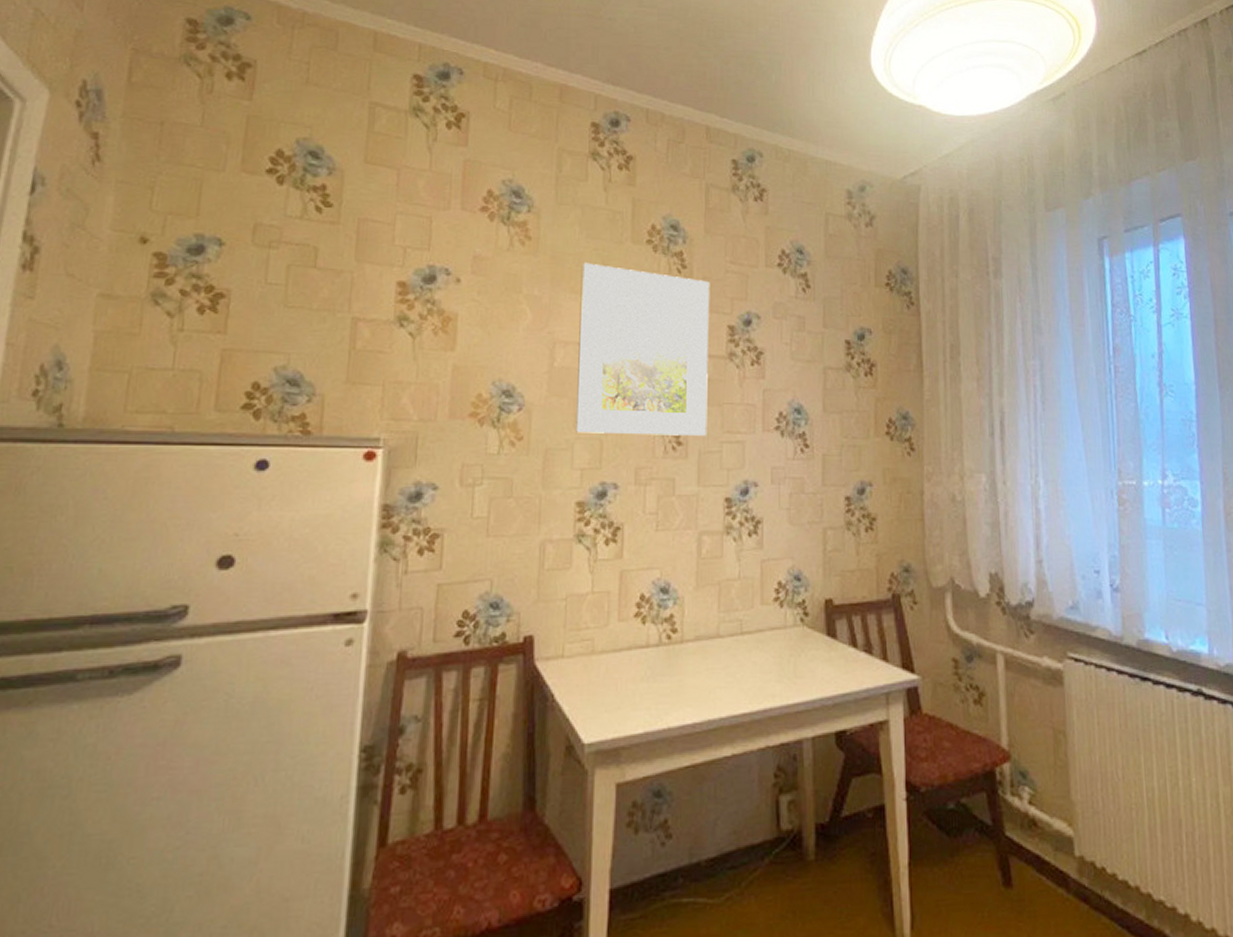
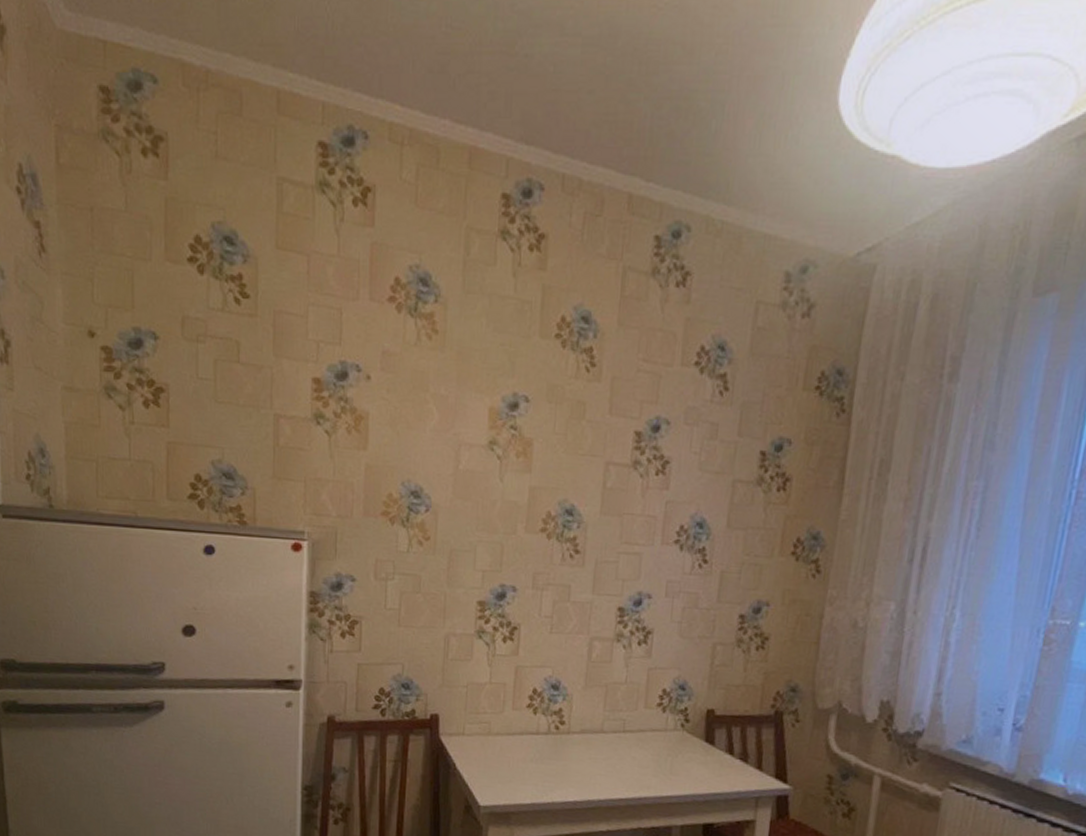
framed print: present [574,262,710,436] -> none [477,359,620,545]

